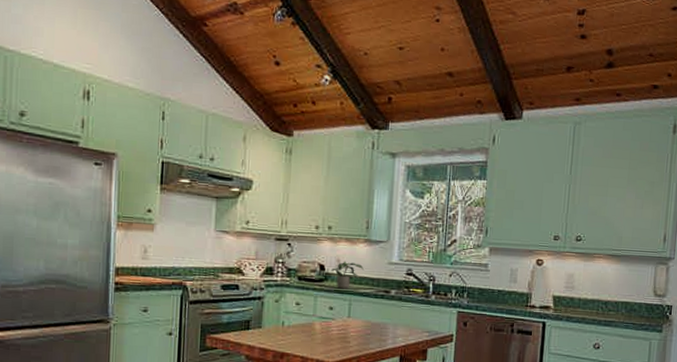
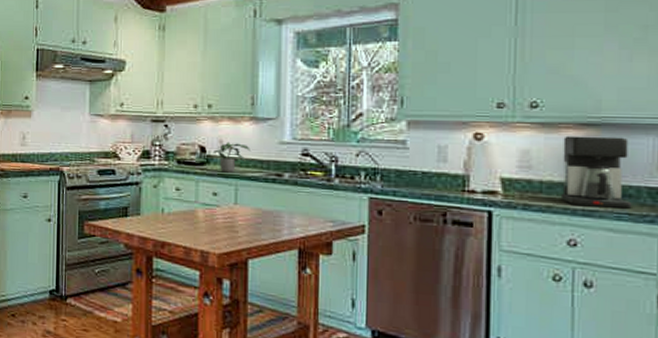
coffee maker: none [592,263,637,320] -> present [562,135,632,209]

